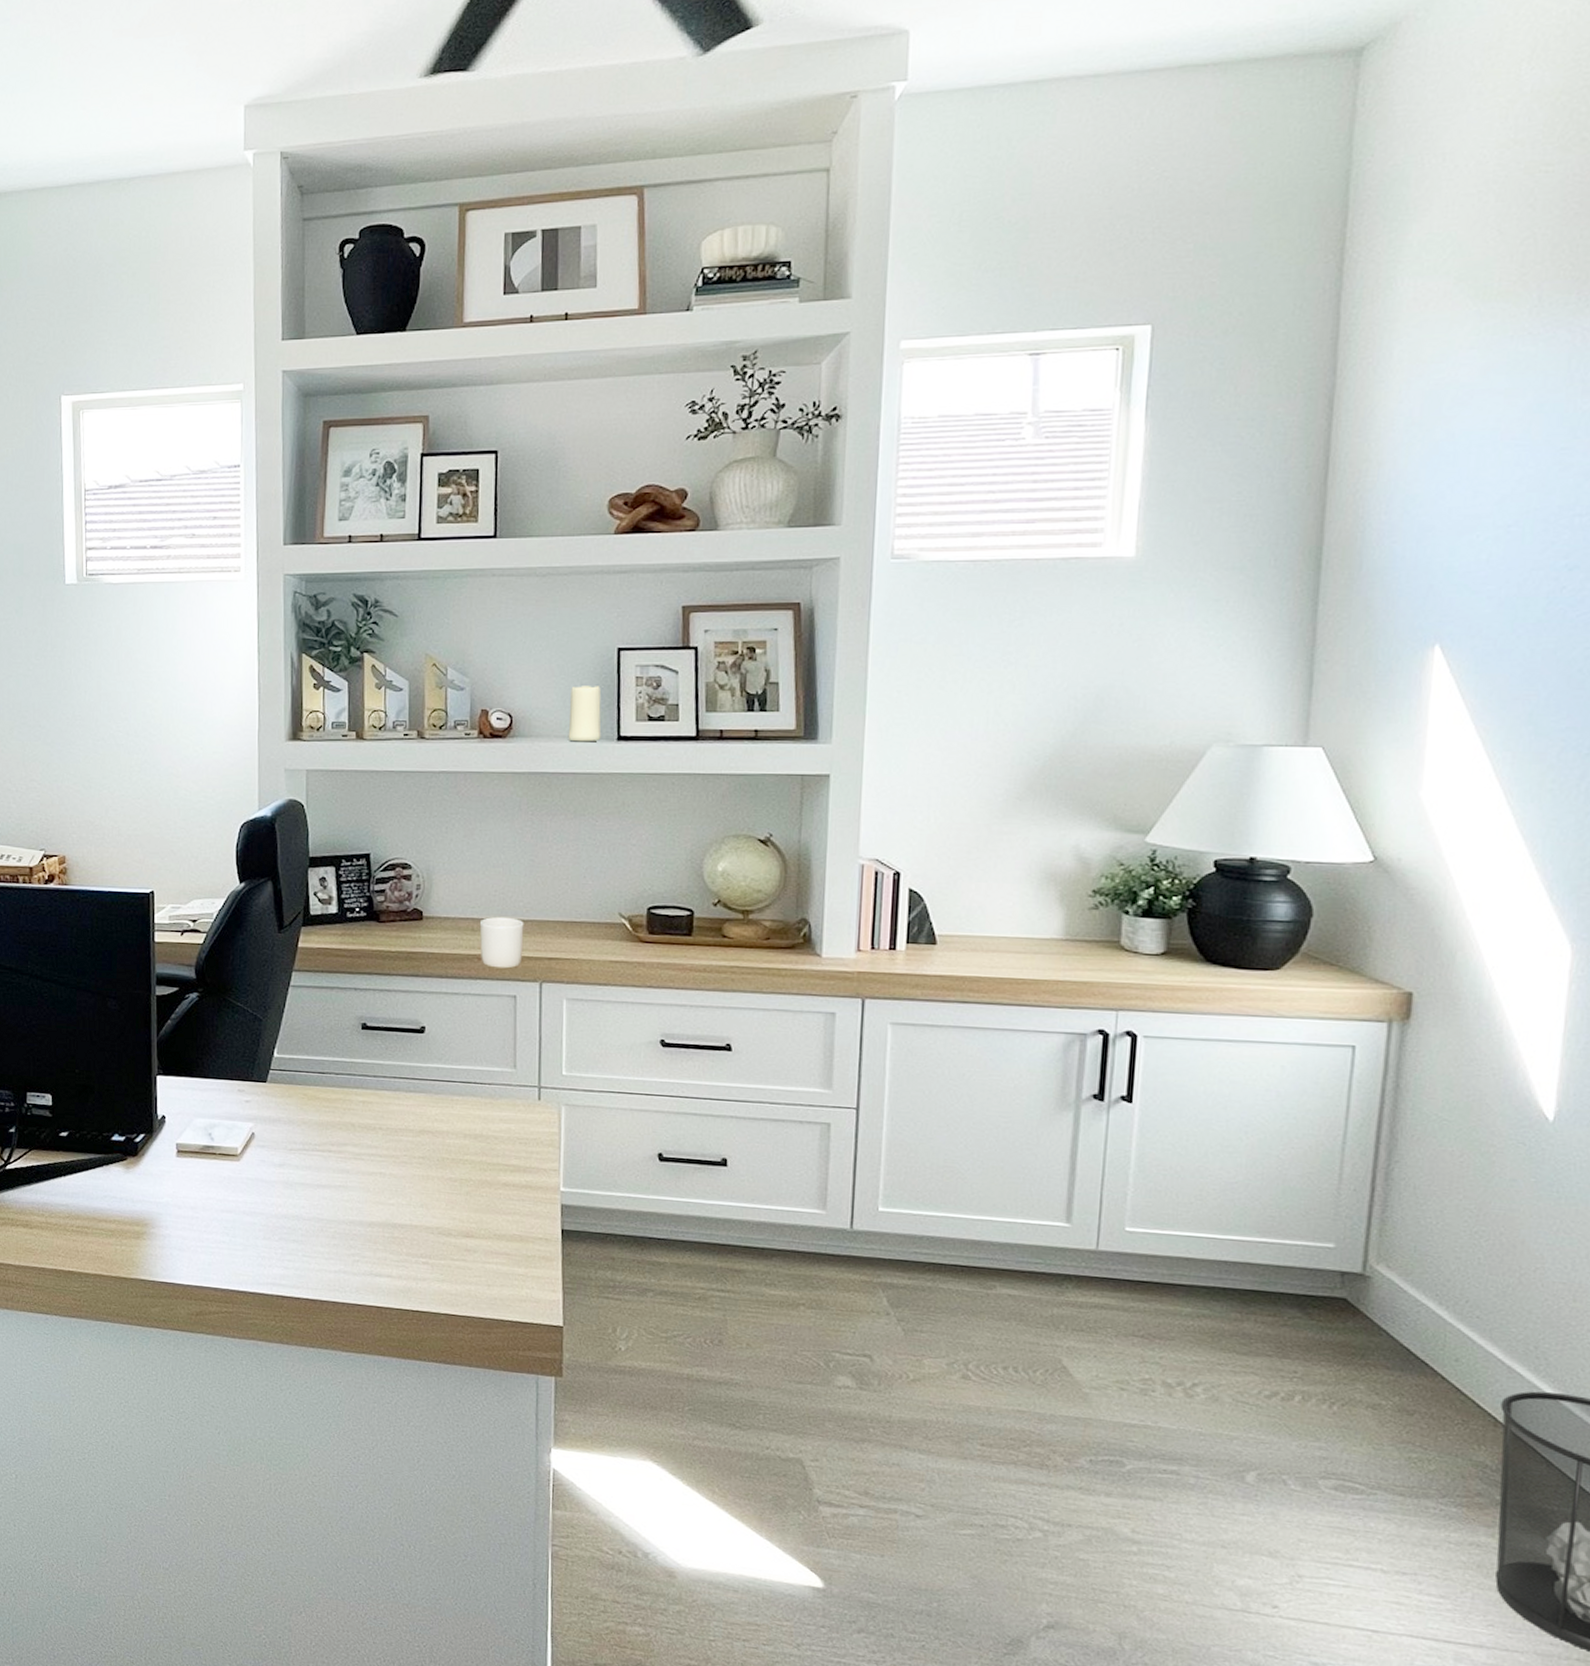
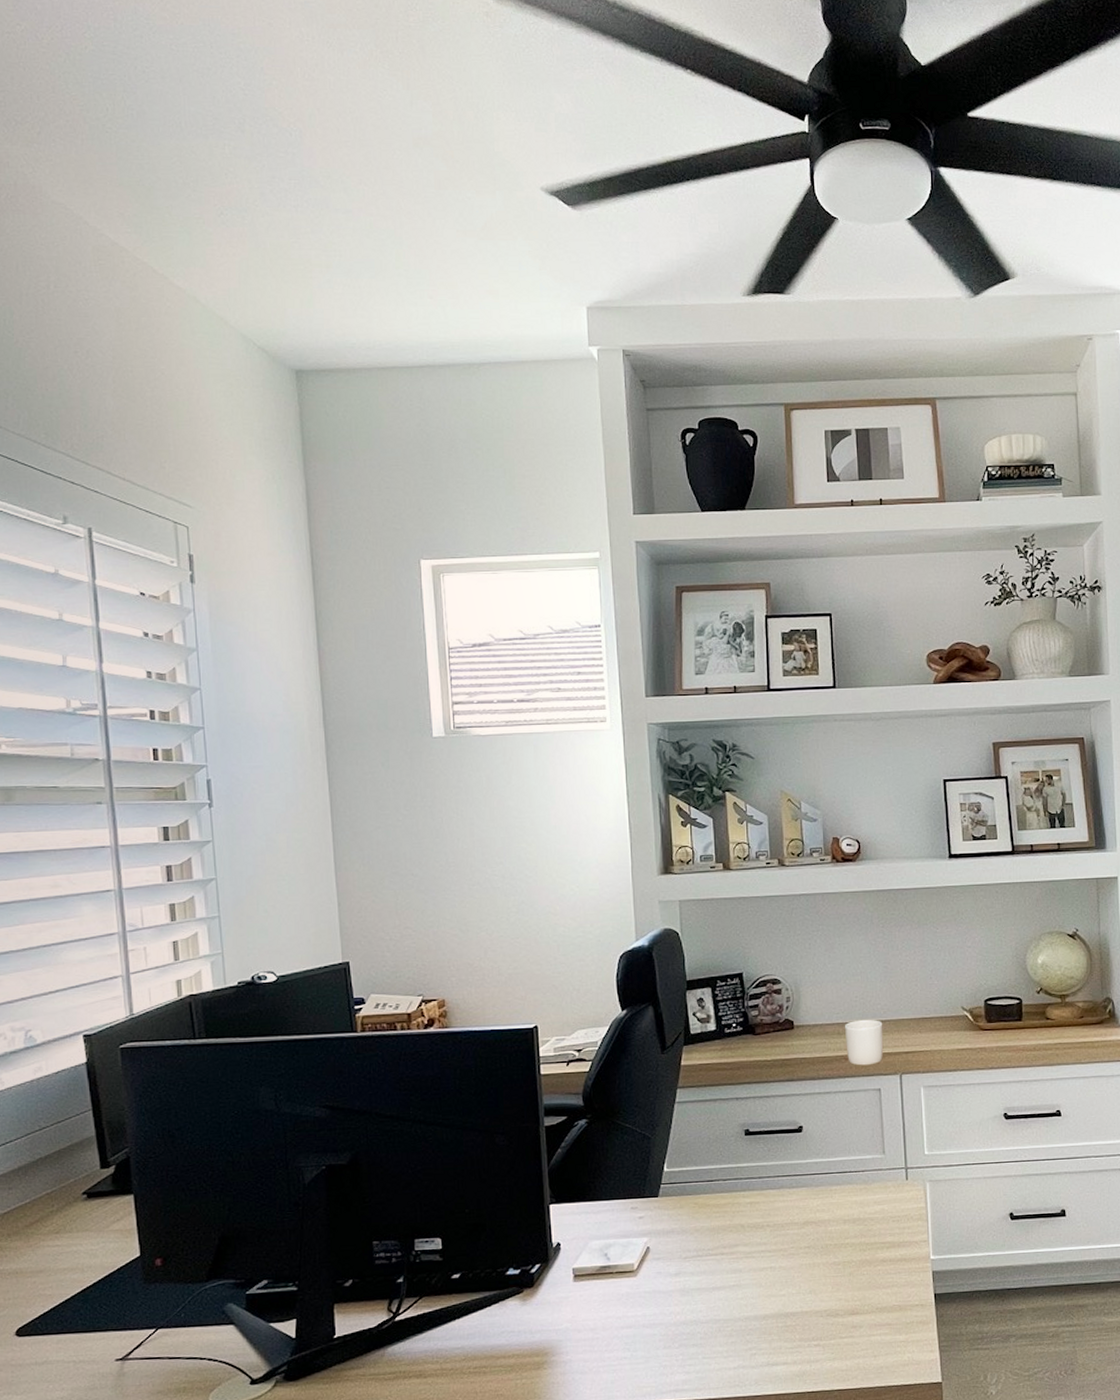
candle: present [568,686,602,742] -> none [908,812,936,862]

